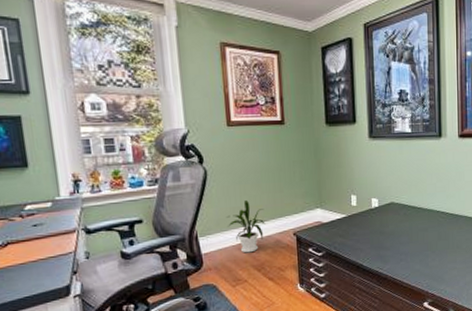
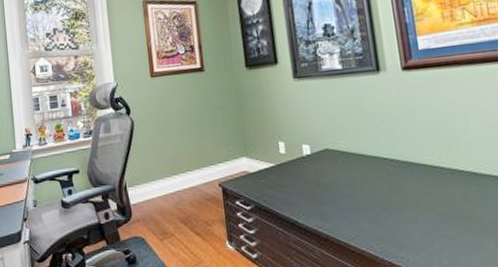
house plant: present [226,200,266,253] -> none [152,150,190,205]

